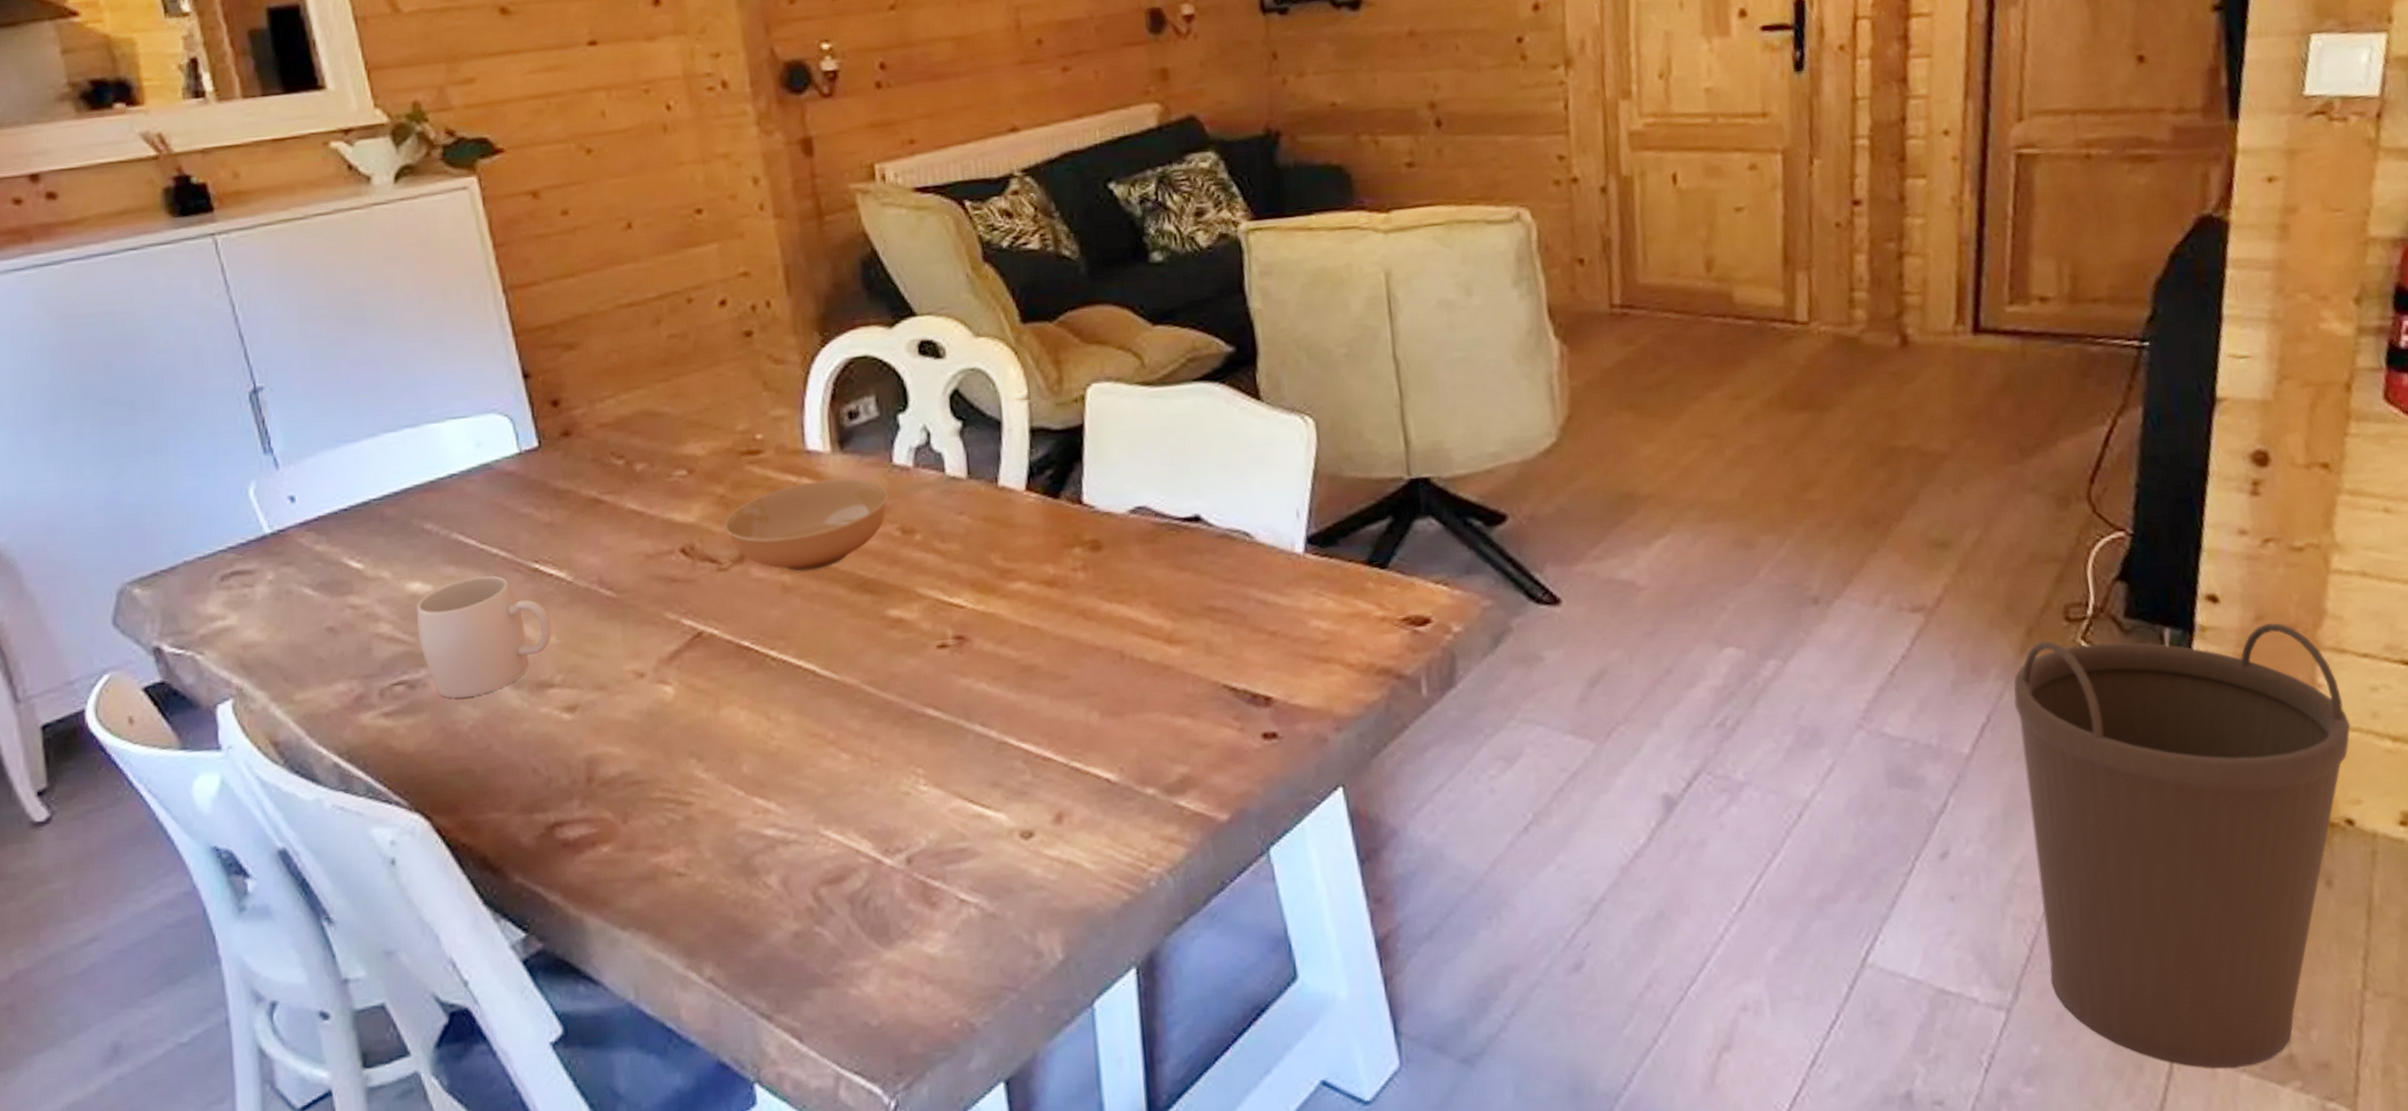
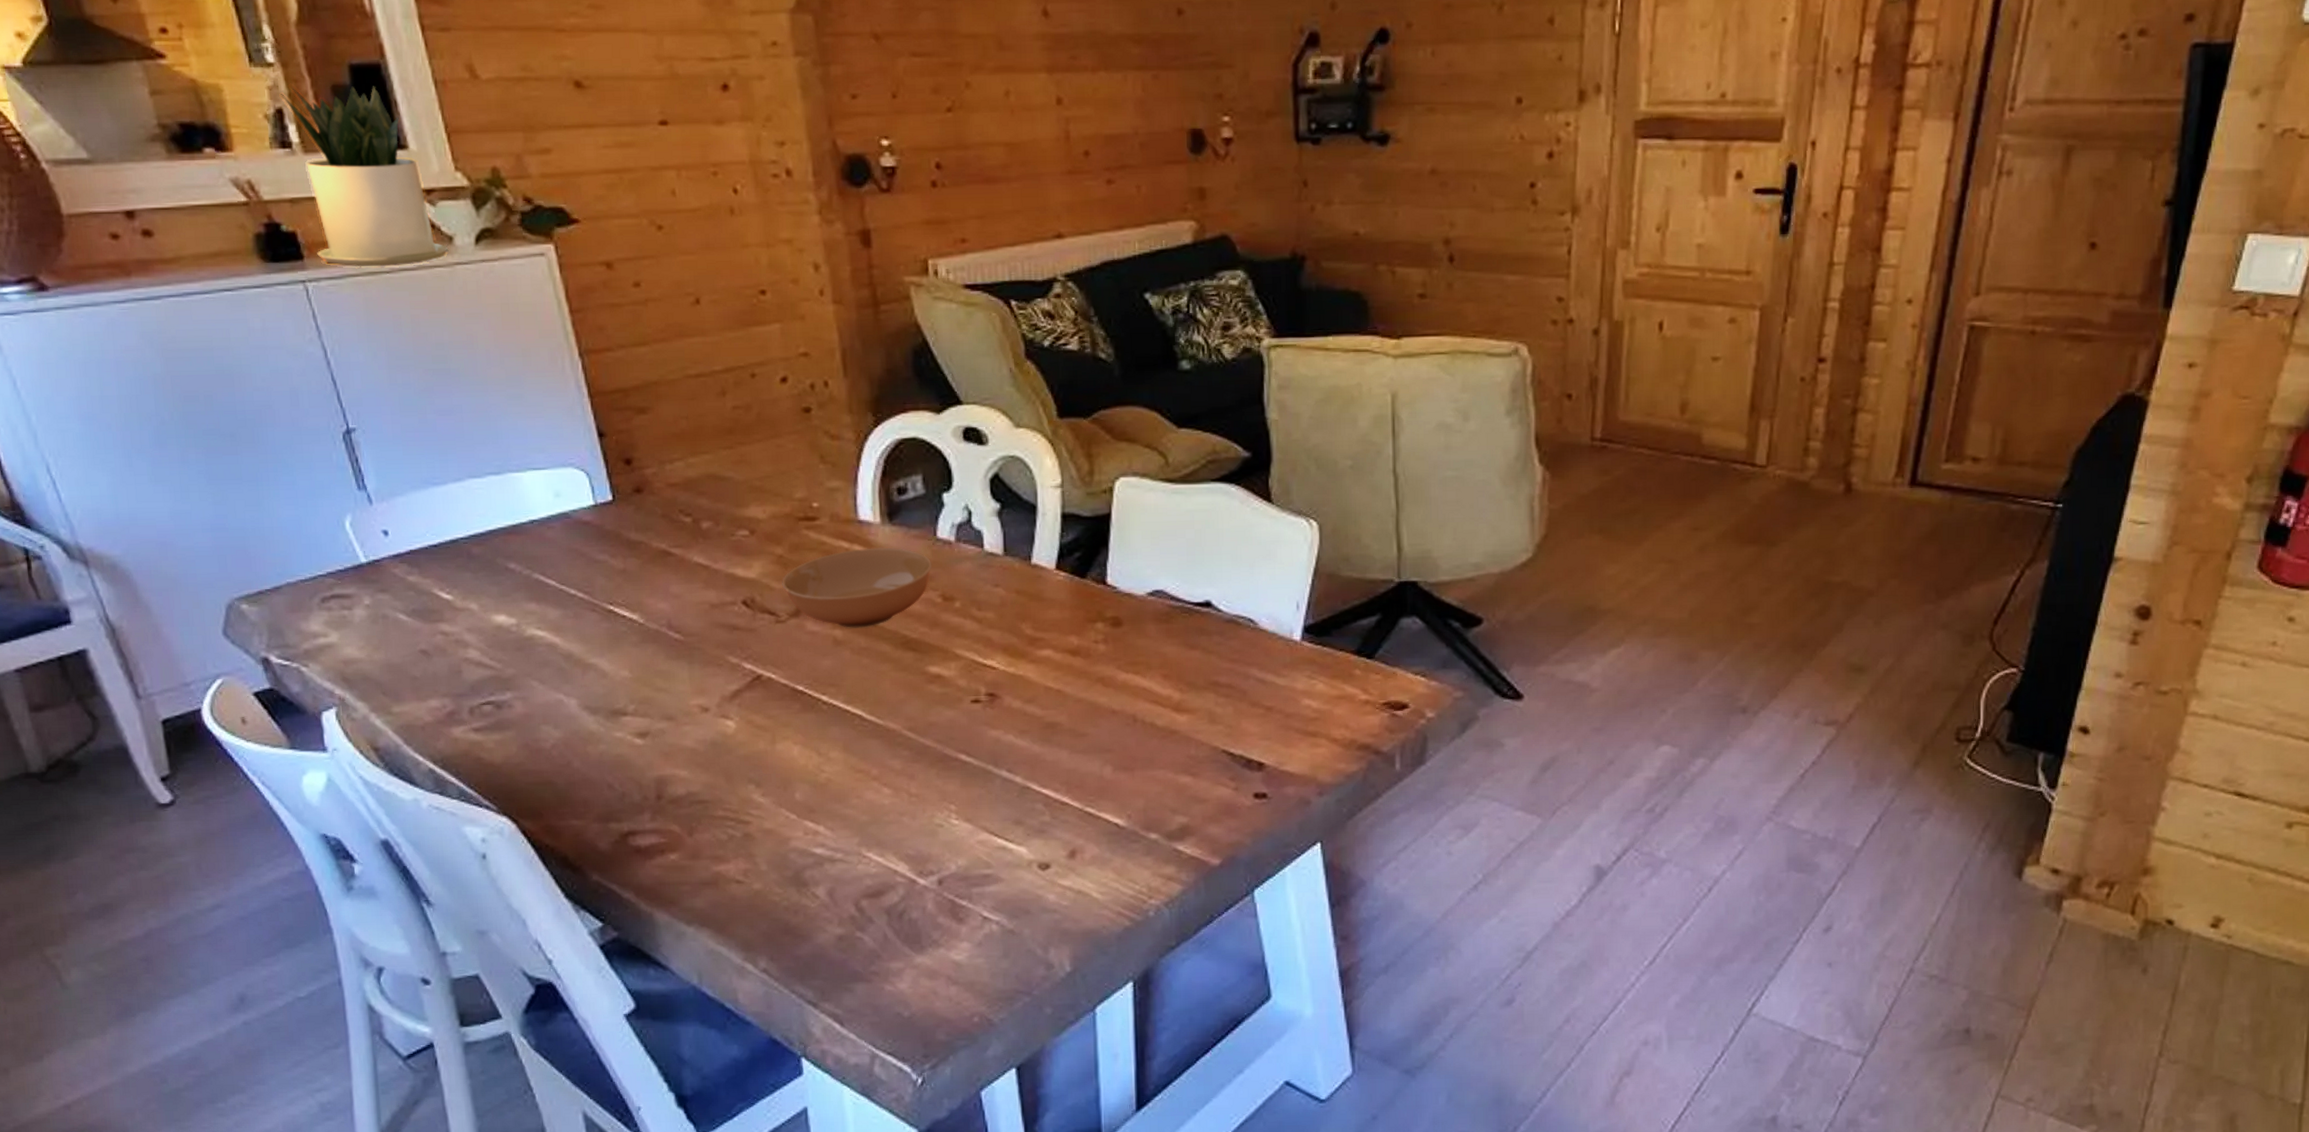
planter: none [195,28,365,215] -> present [280,86,448,267]
mug: present [416,575,552,699] -> none [502,613,625,720]
basket: present [2013,622,2351,1069] -> none [1902,753,2184,1113]

